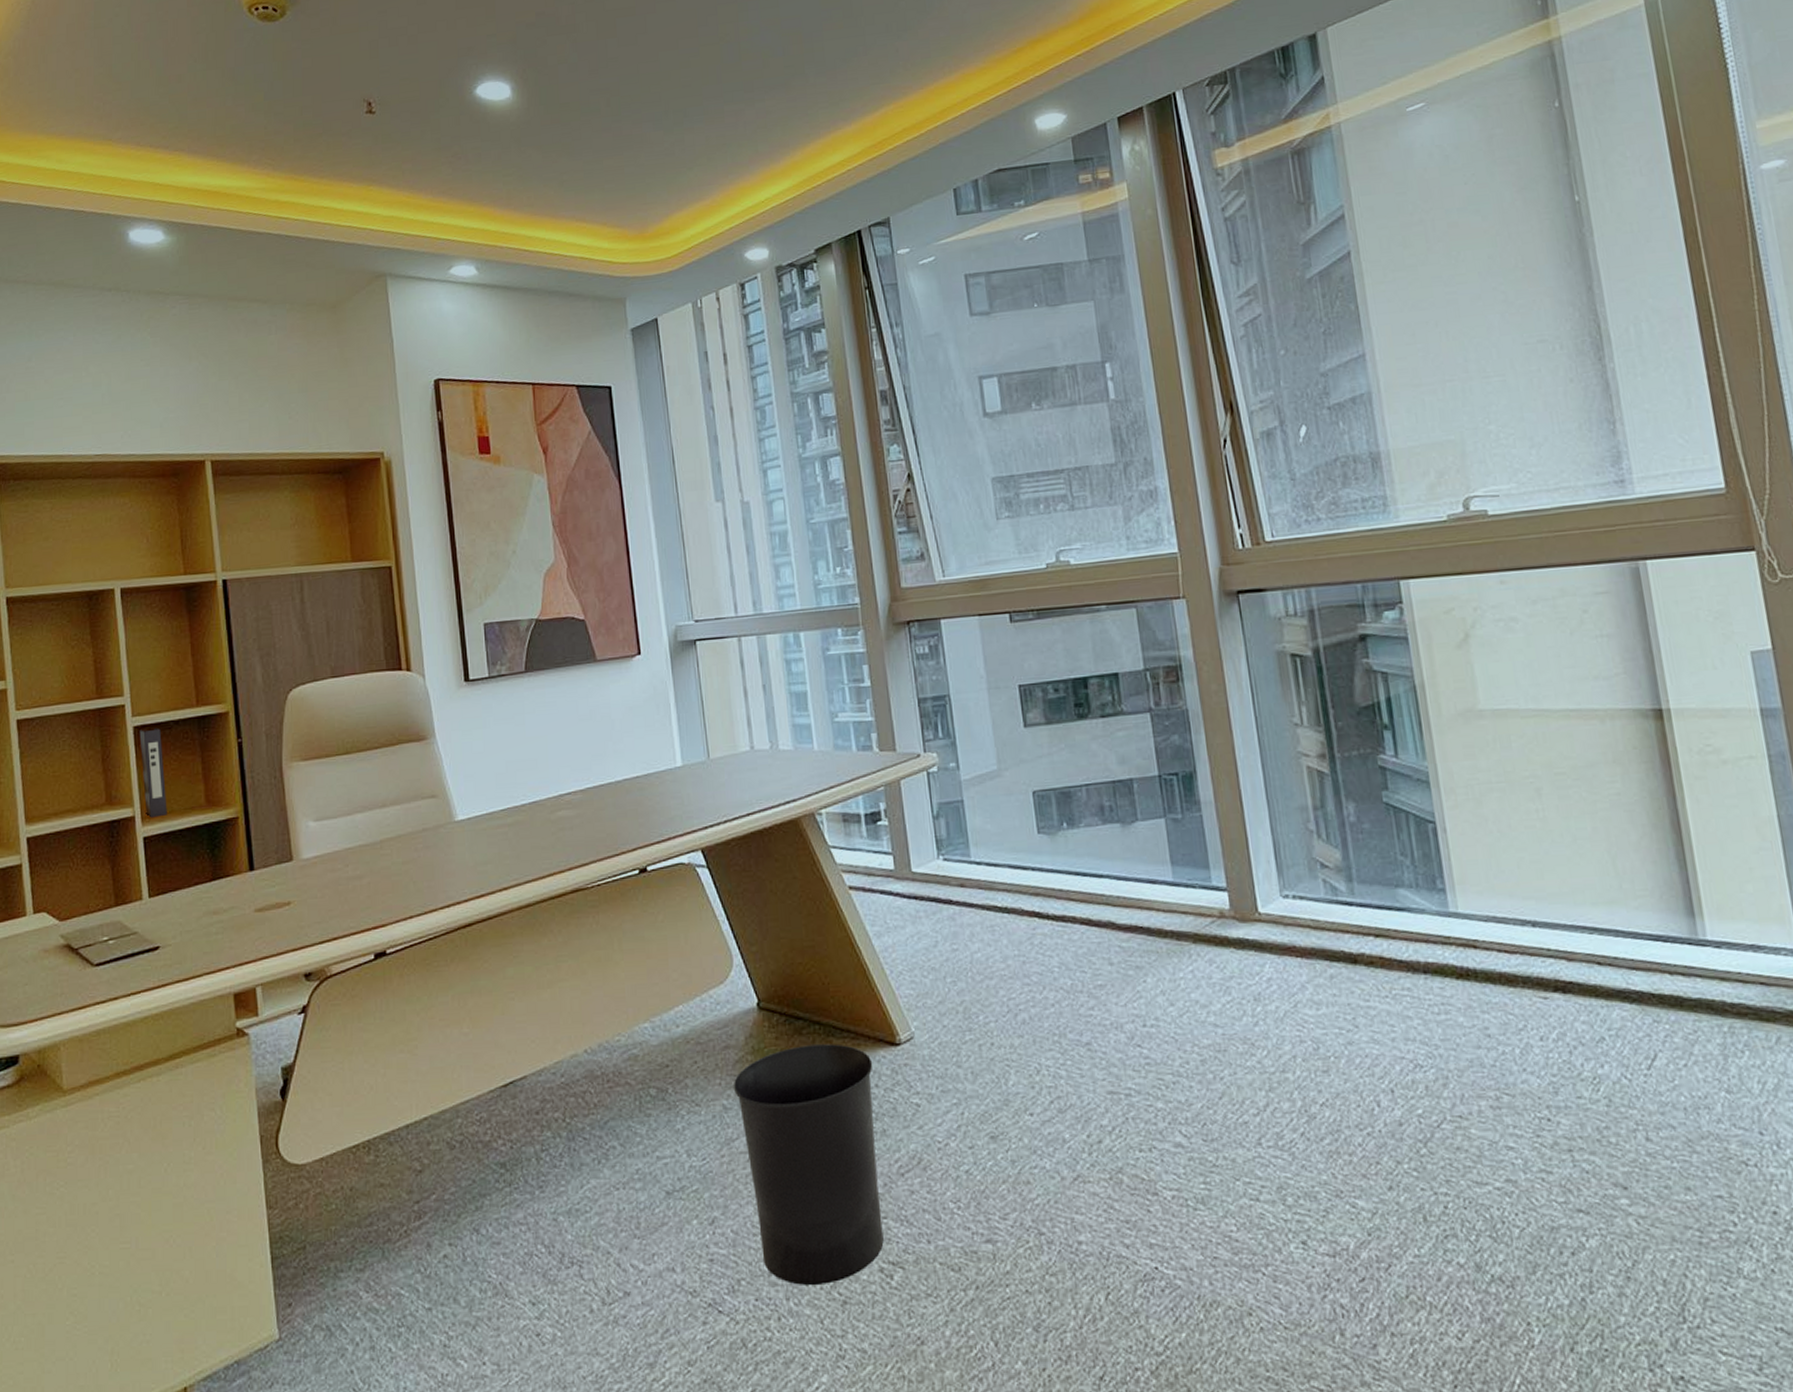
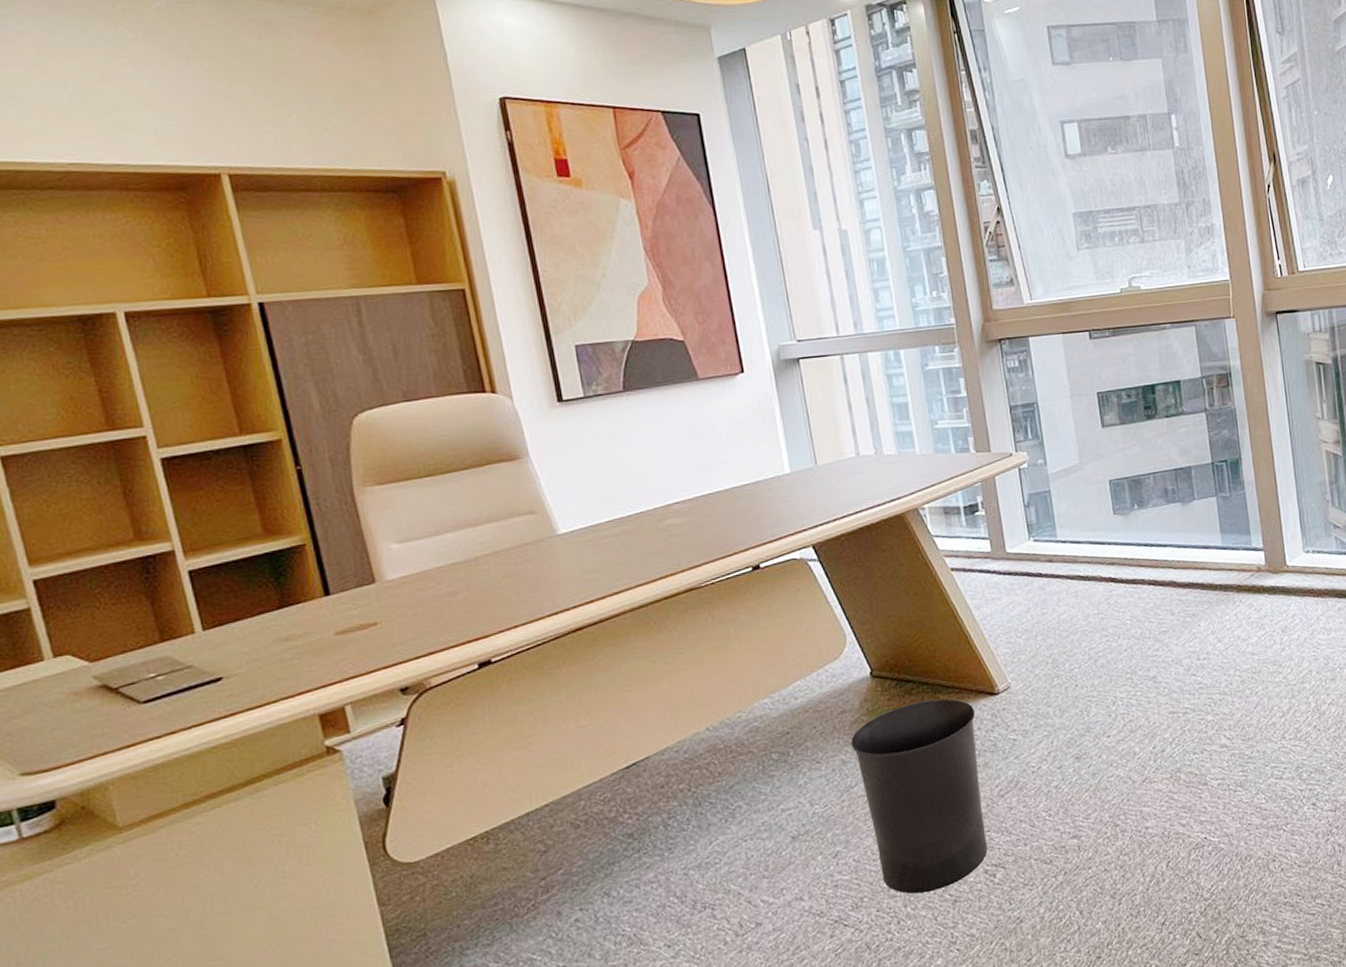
binder: present [139,727,167,818] -> none [169,458,216,551]

